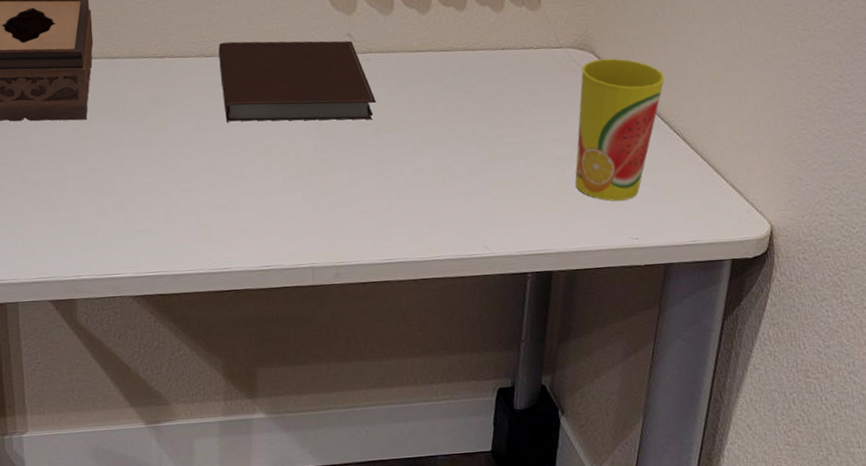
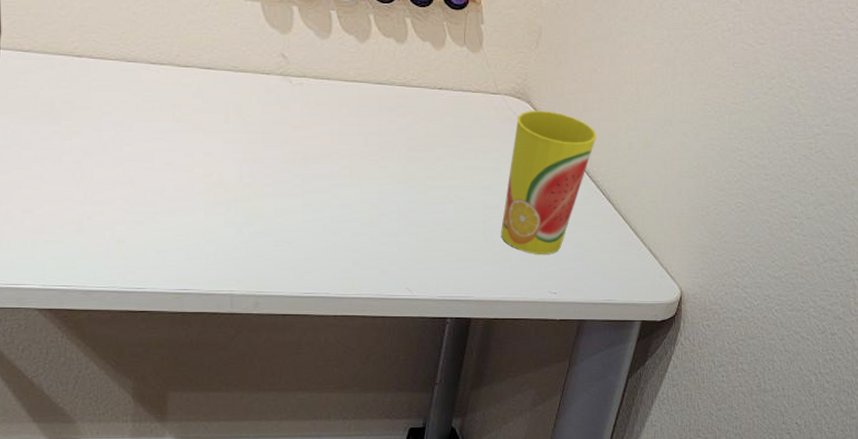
notebook: present [218,40,376,123] -> none [142,48,307,147]

